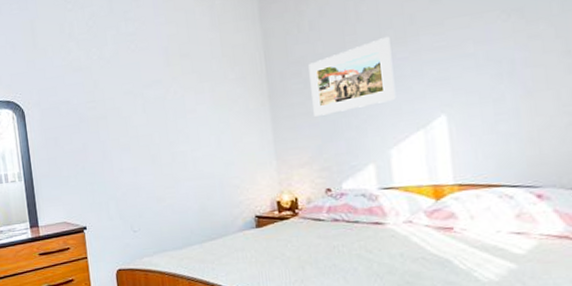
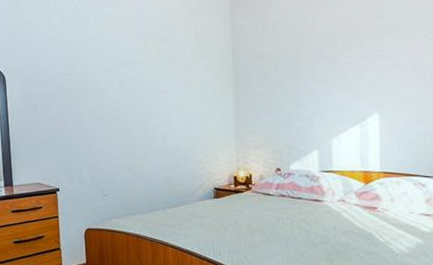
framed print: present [308,37,396,117] -> none [269,43,340,105]

